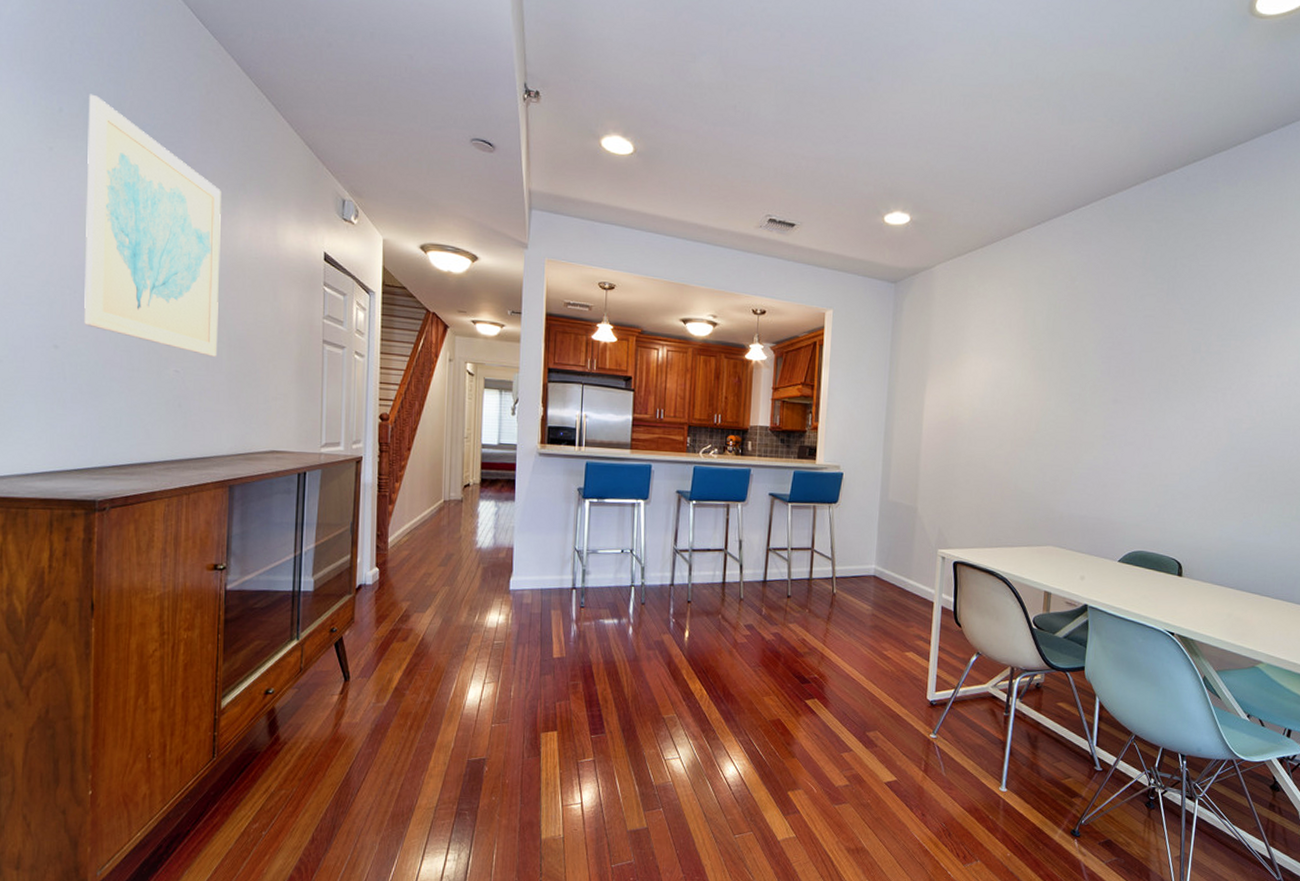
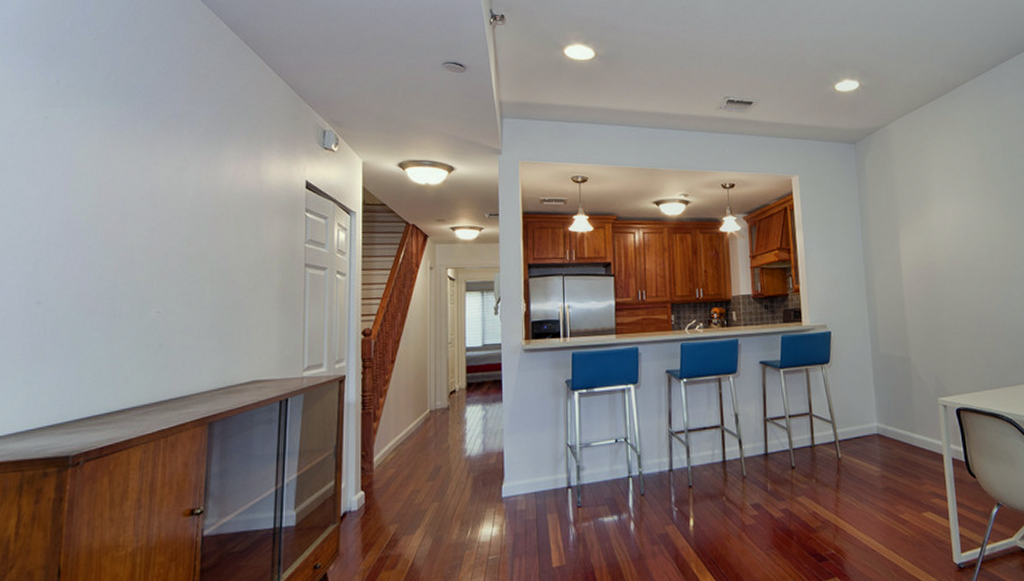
wall art: present [84,94,221,357] -> none [68,65,207,294]

